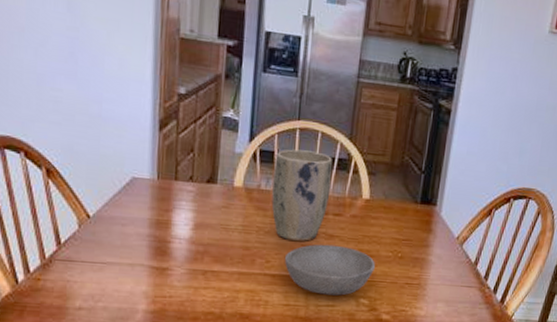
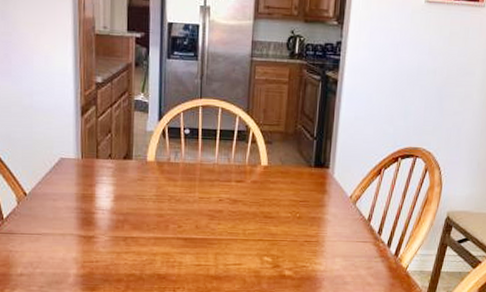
plant pot: present [271,149,333,242] -> none [180,125,233,208]
soup bowl: present [284,244,375,296] -> none [194,208,276,255]

